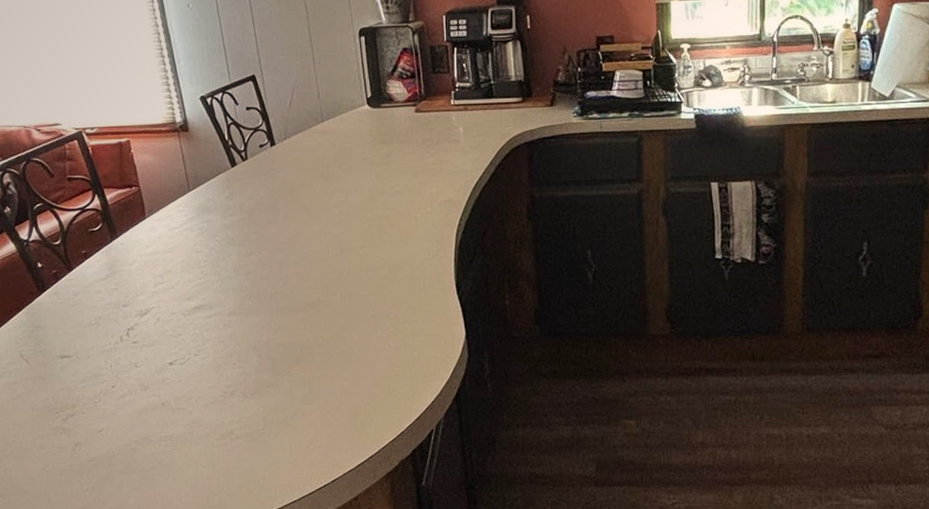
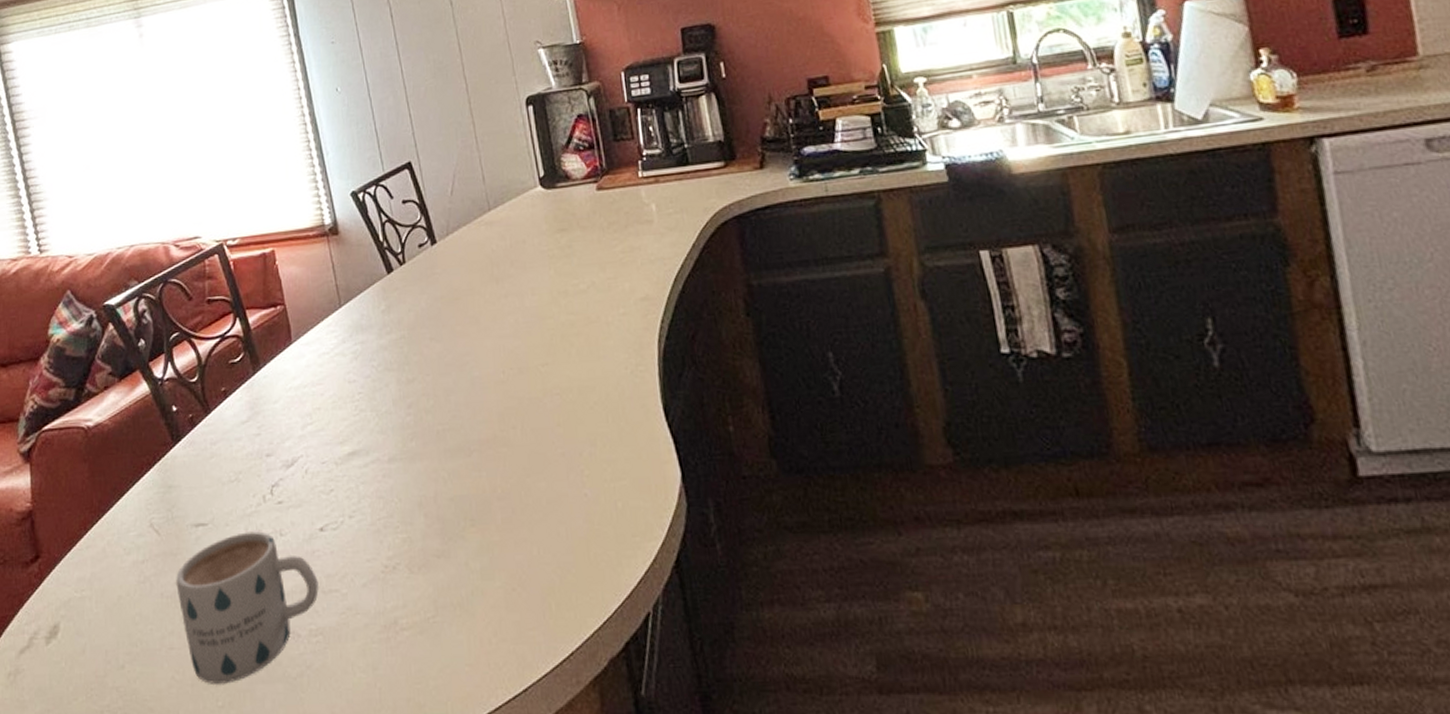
mug: none [44,363,168,474] -> present [176,531,319,684]

